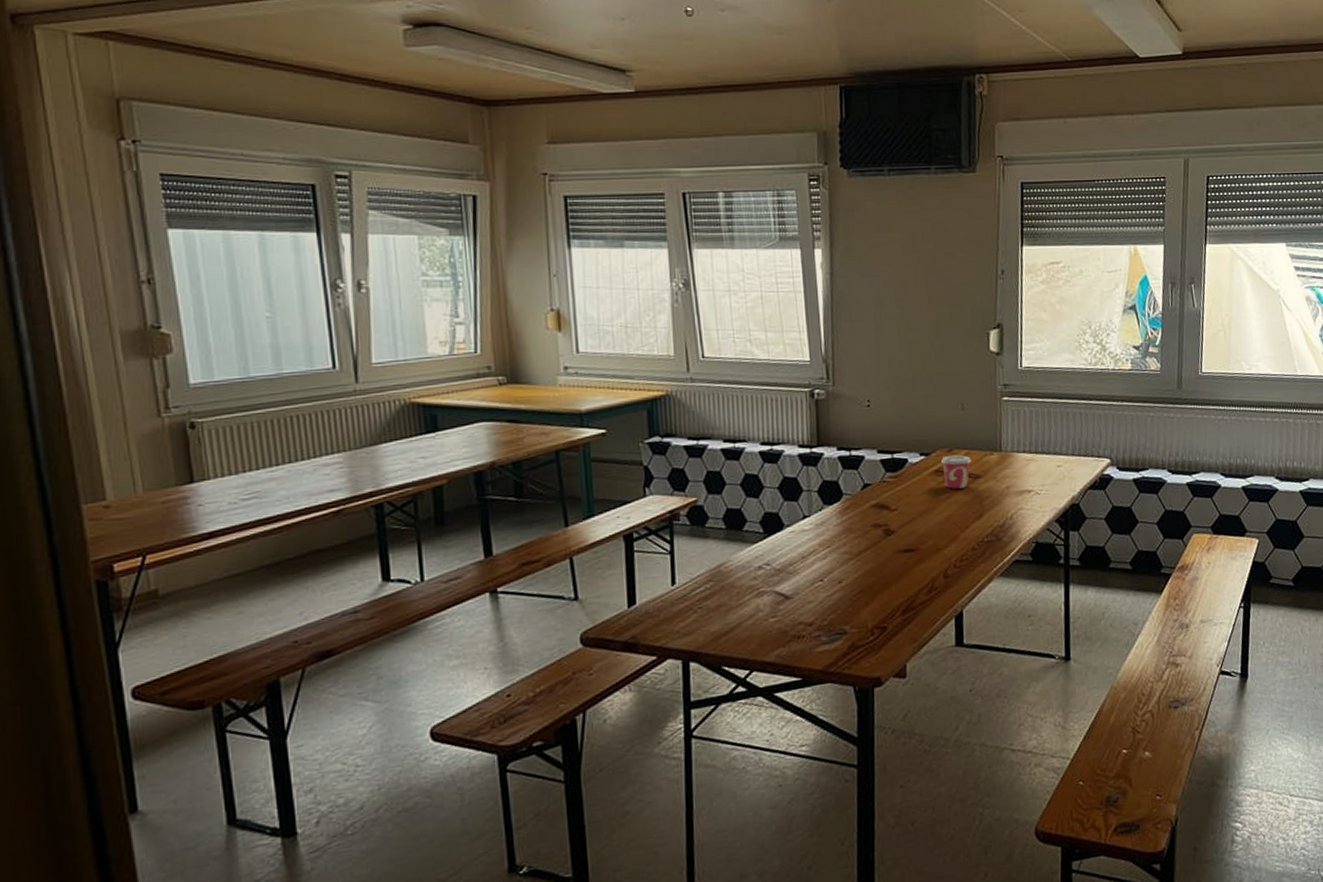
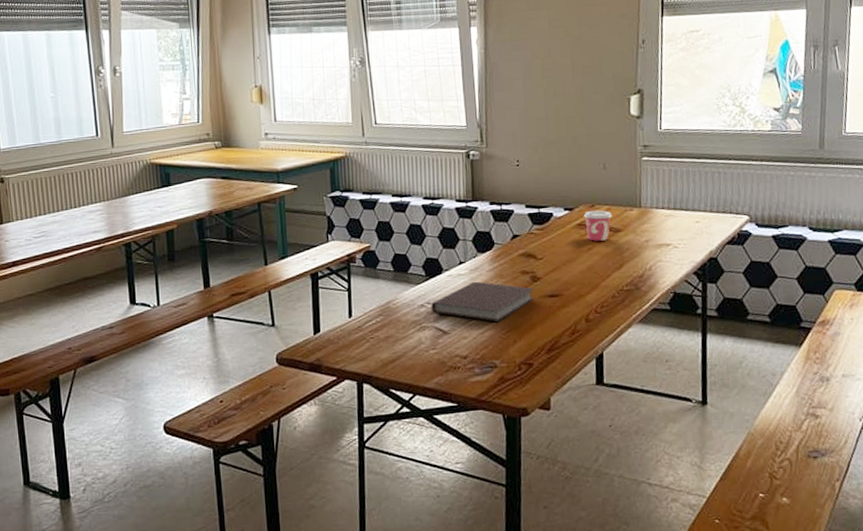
notebook: none [770,537,889,583] -> present [431,281,535,323]

